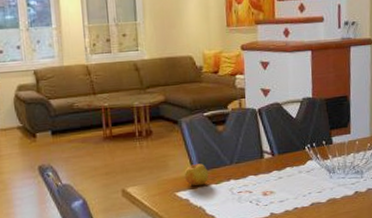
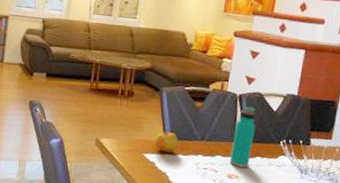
water bottle: none [260,118,281,182] -> present [230,106,256,168]

